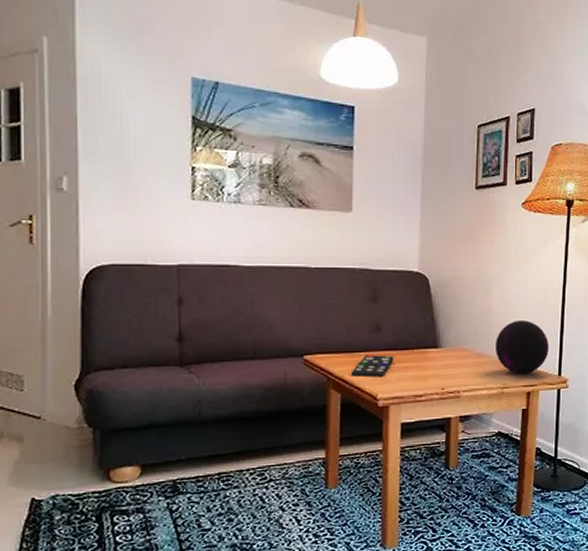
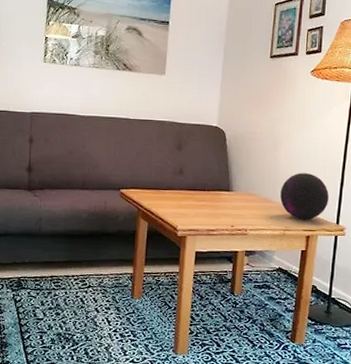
remote control: present [350,355,394,378] -> none [156,193,193,212]

